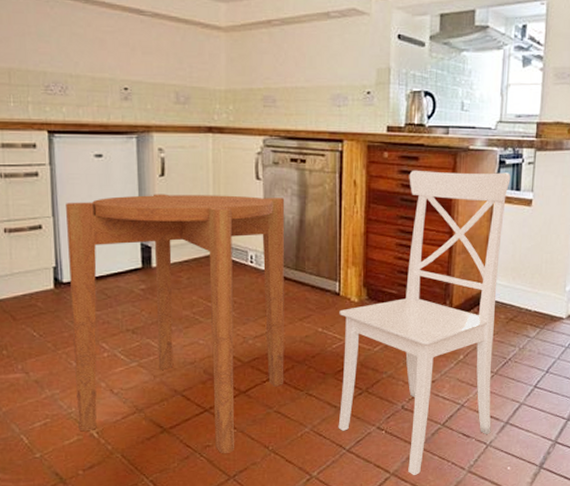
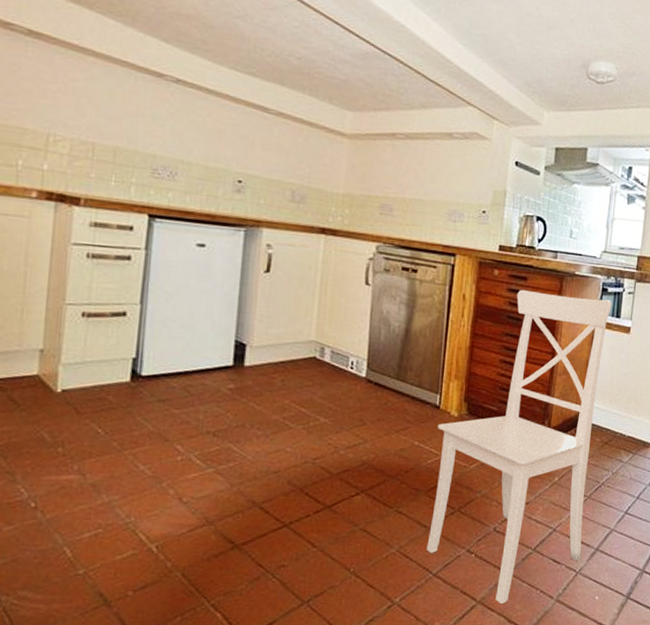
round table: present [66,194,285,454] -> none [135,289,393,576]

